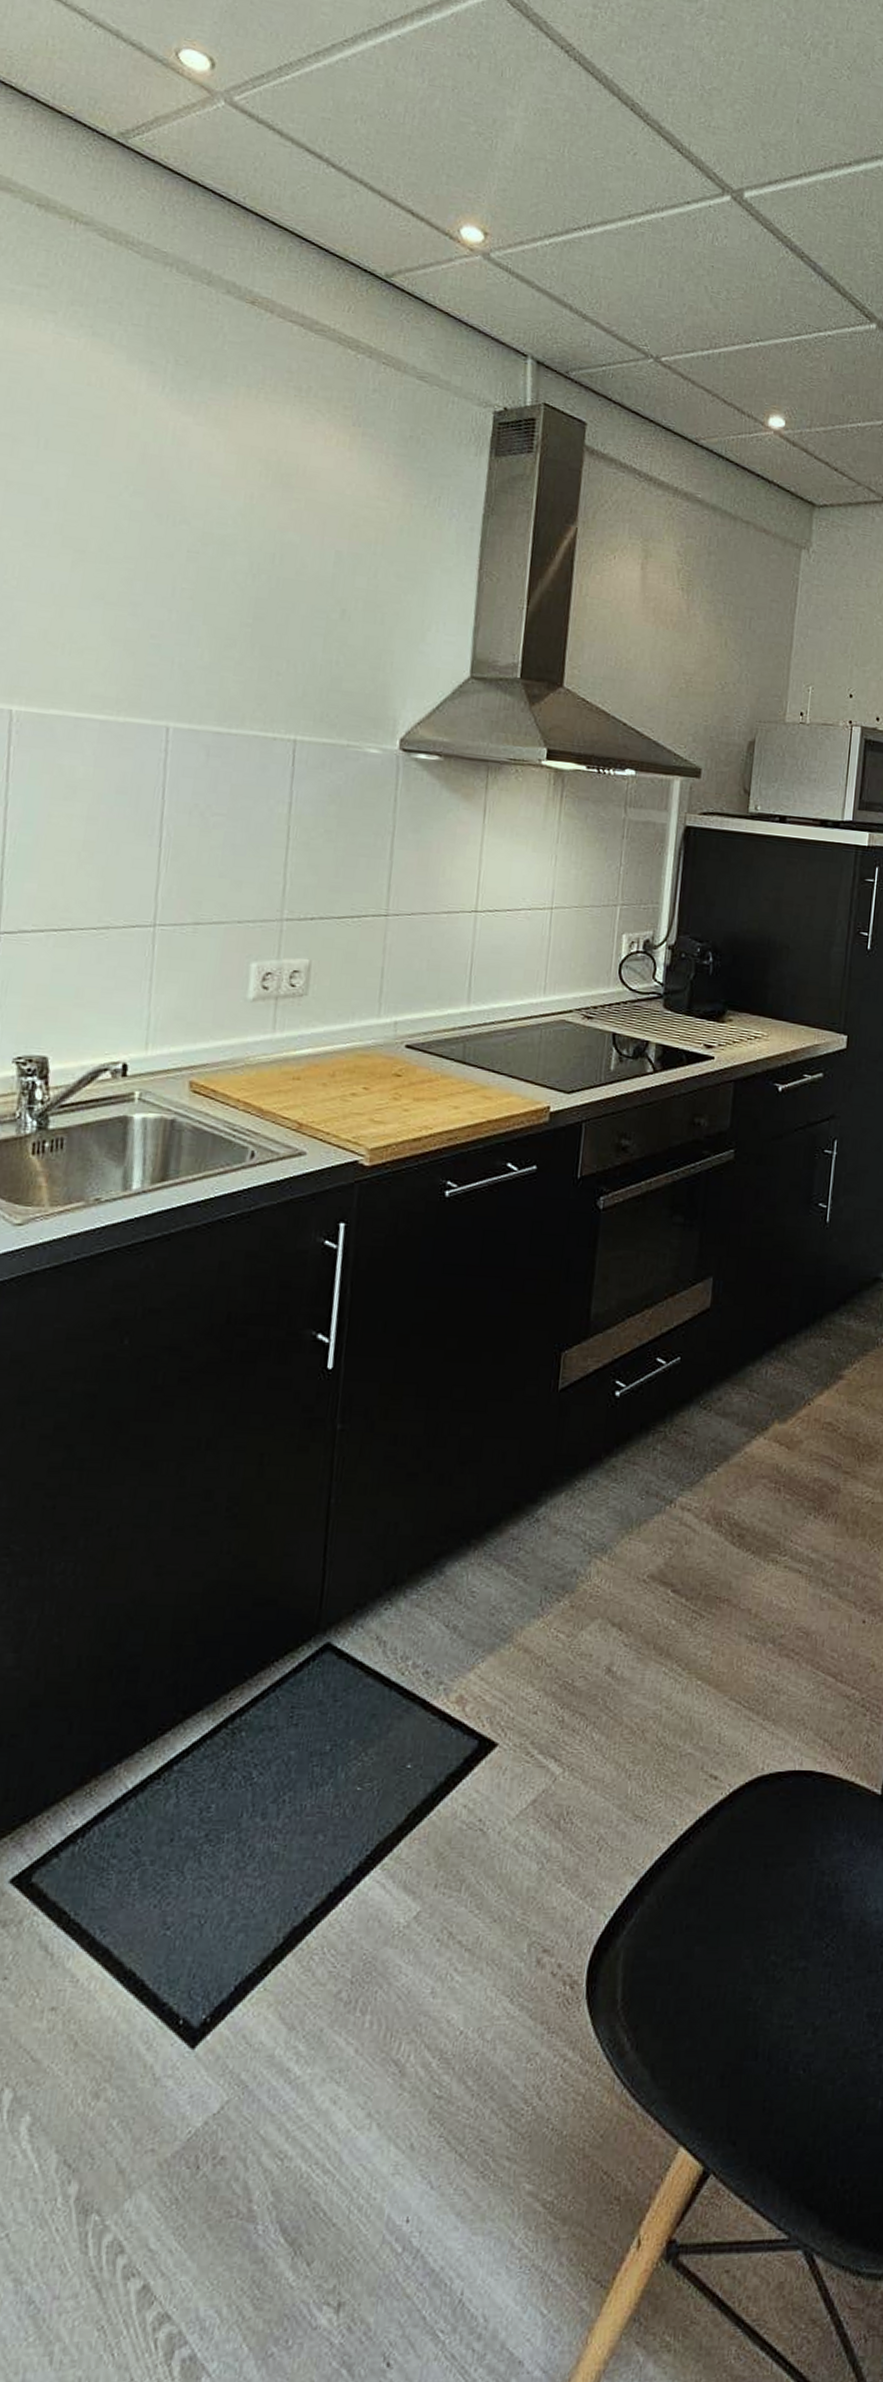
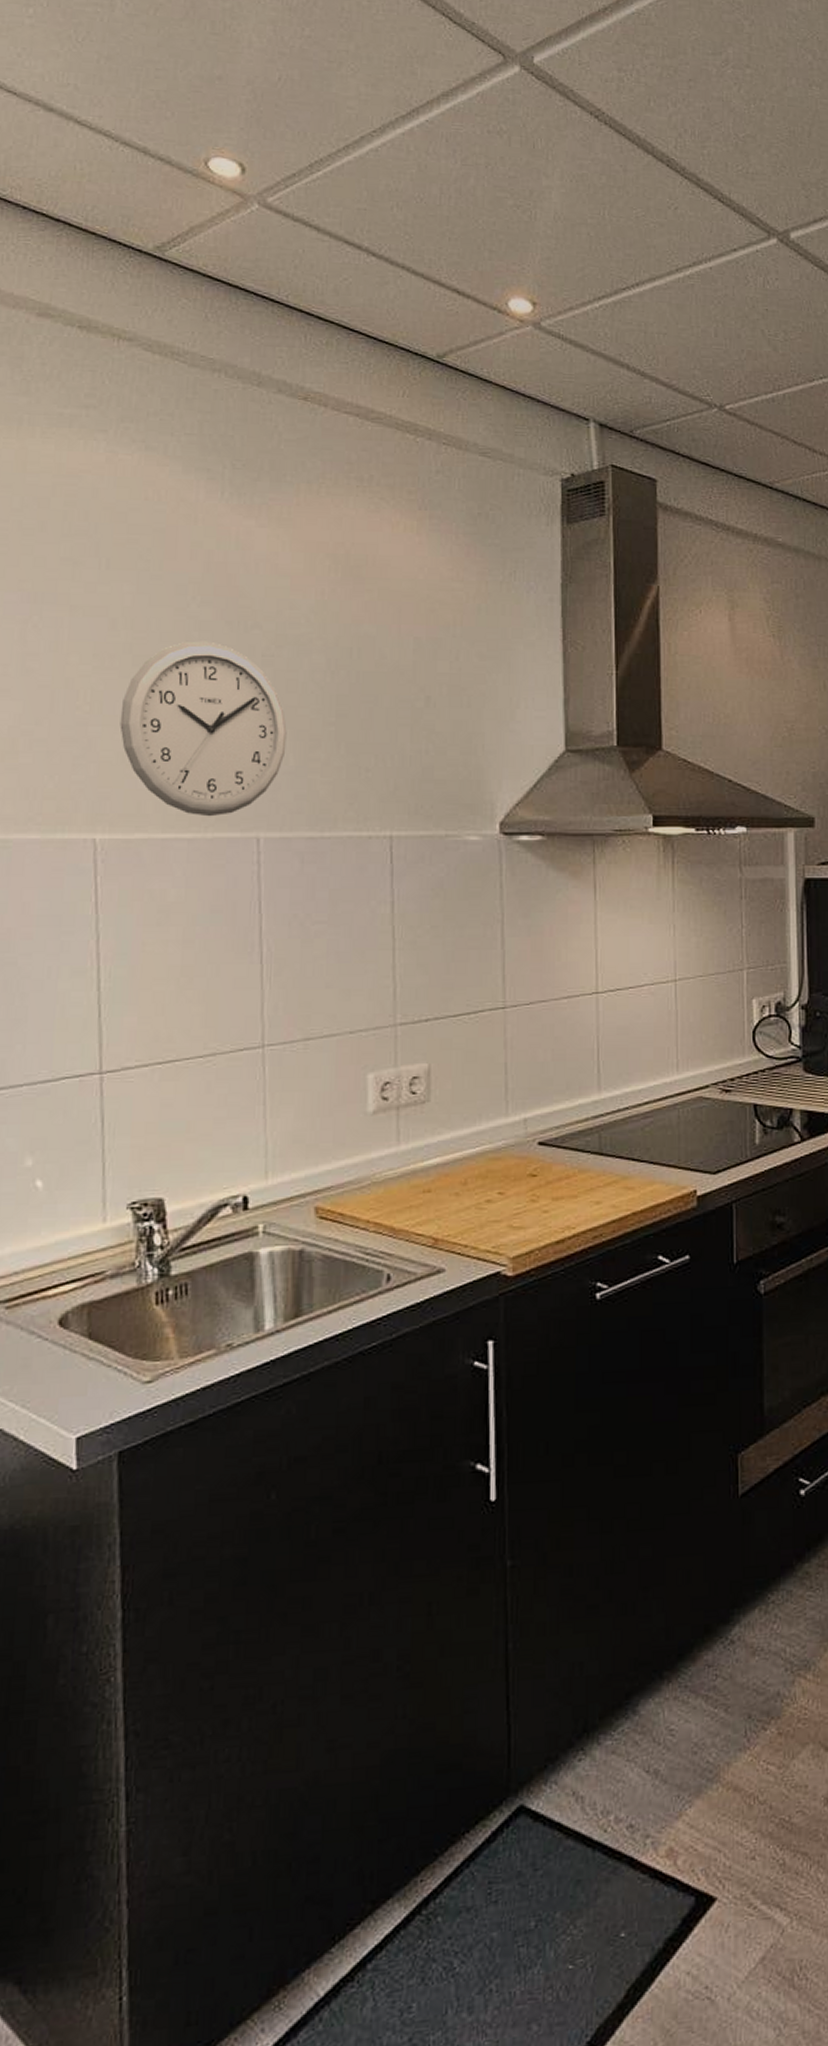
wall clock: none [44,529,205,702] -> present [119,641,287,817]

